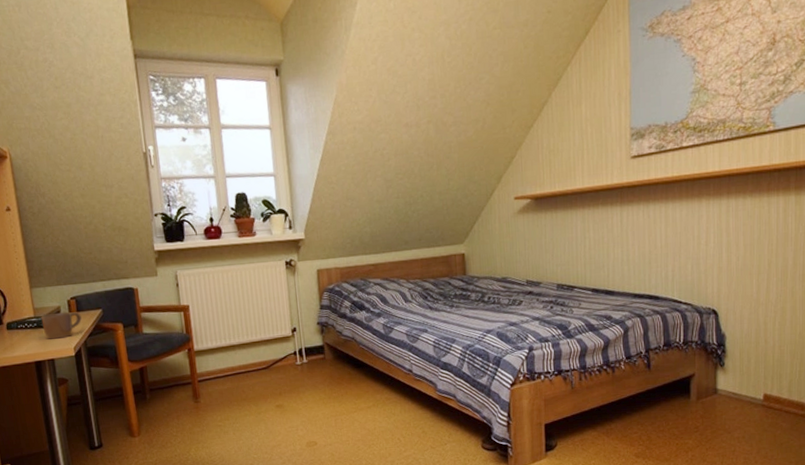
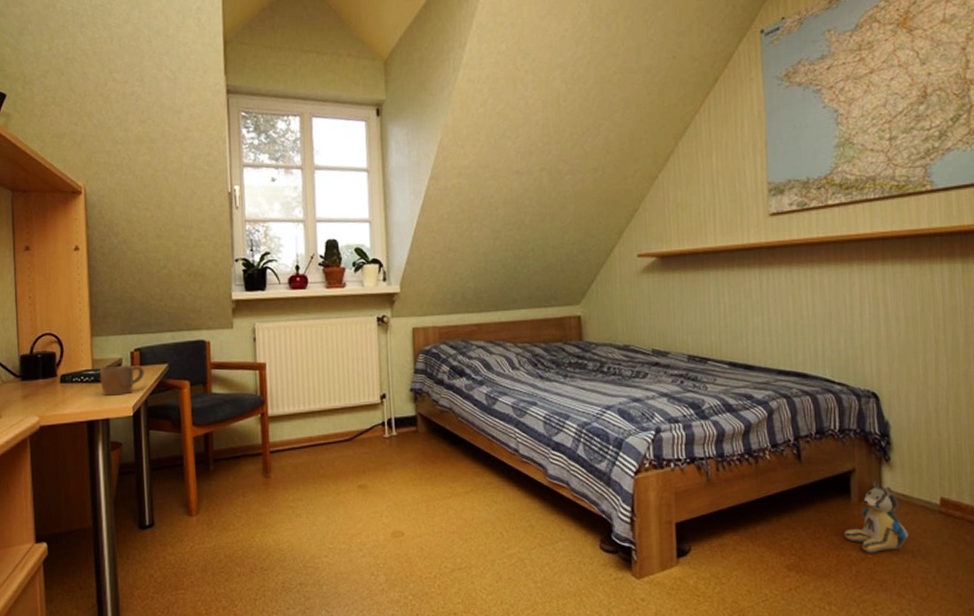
stuffed animal: none [683,381,736,441] -> present [844,479,908,554]

